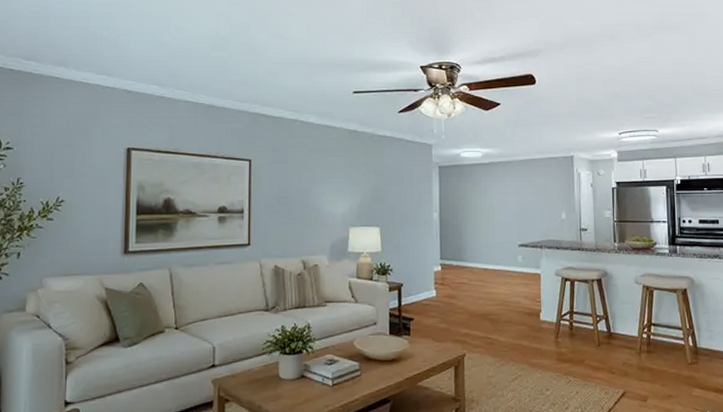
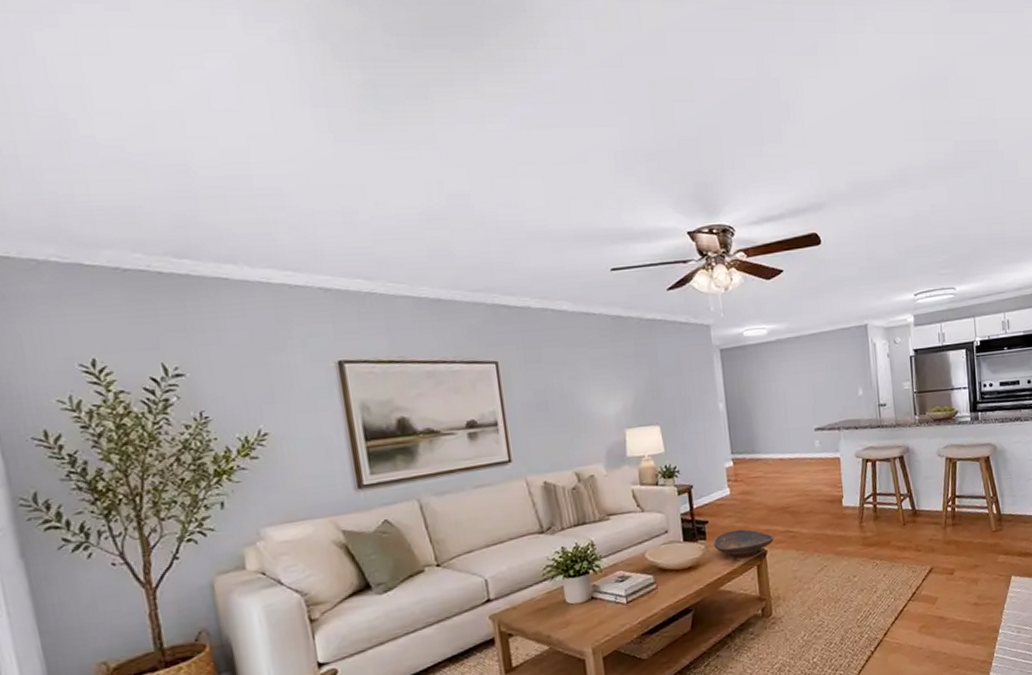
decorative bowl: none [417,330,472,357] -> present [713,529,774,559]

